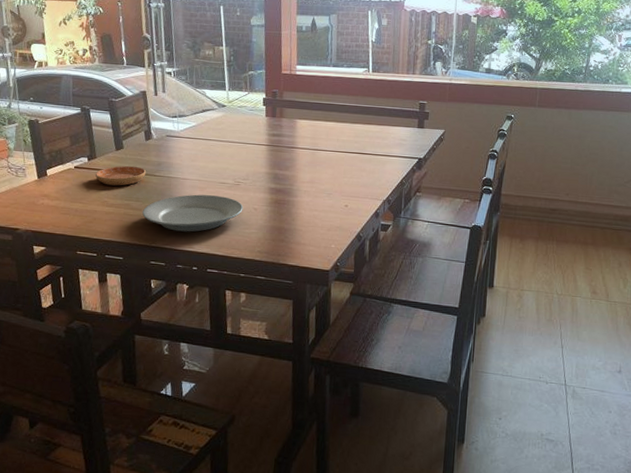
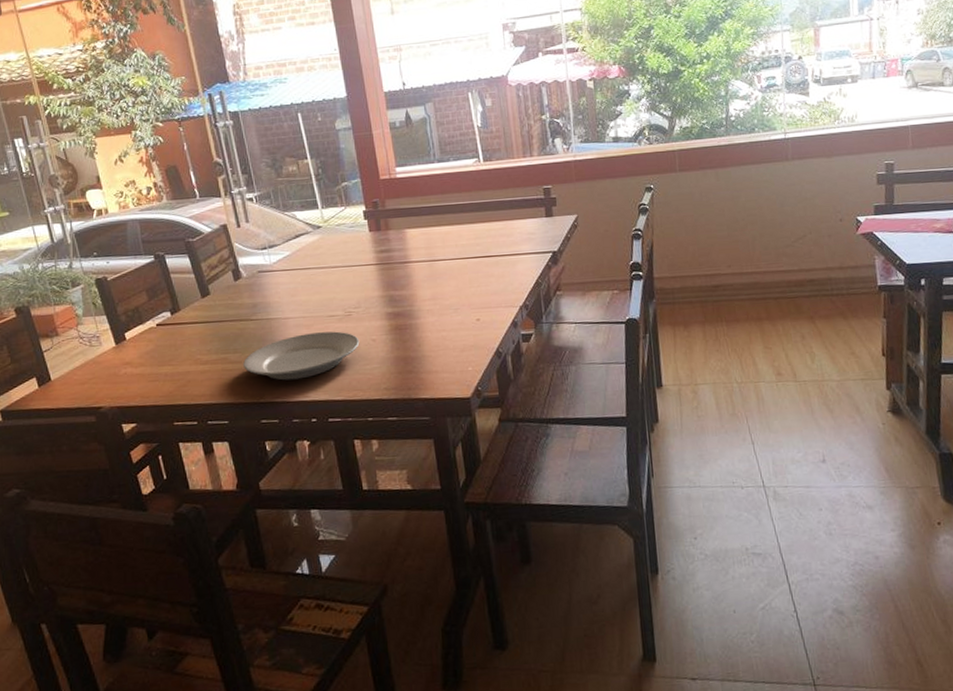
saucer: present [95,165,147,186] -> none [181,312,241,340]

